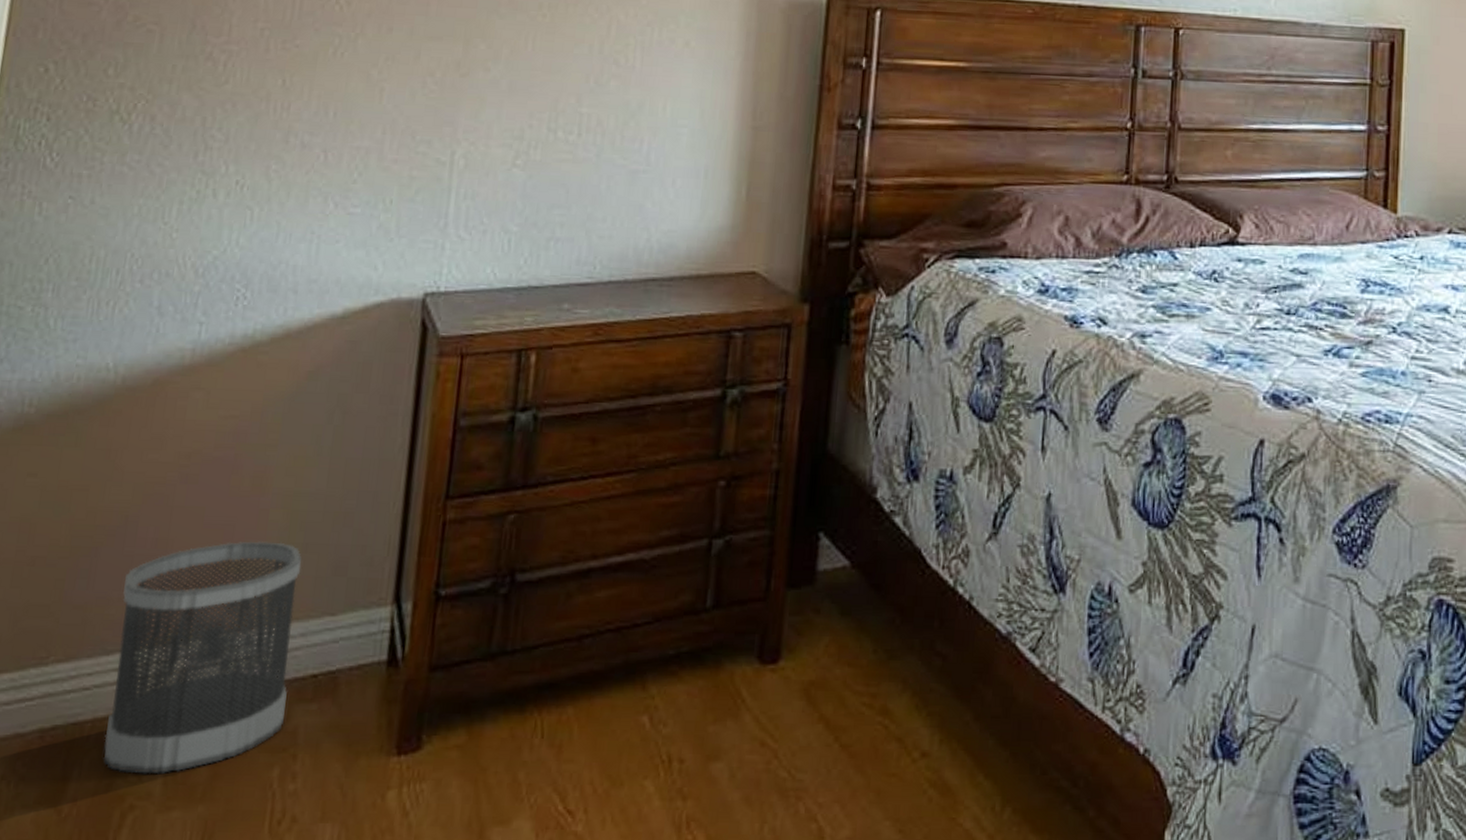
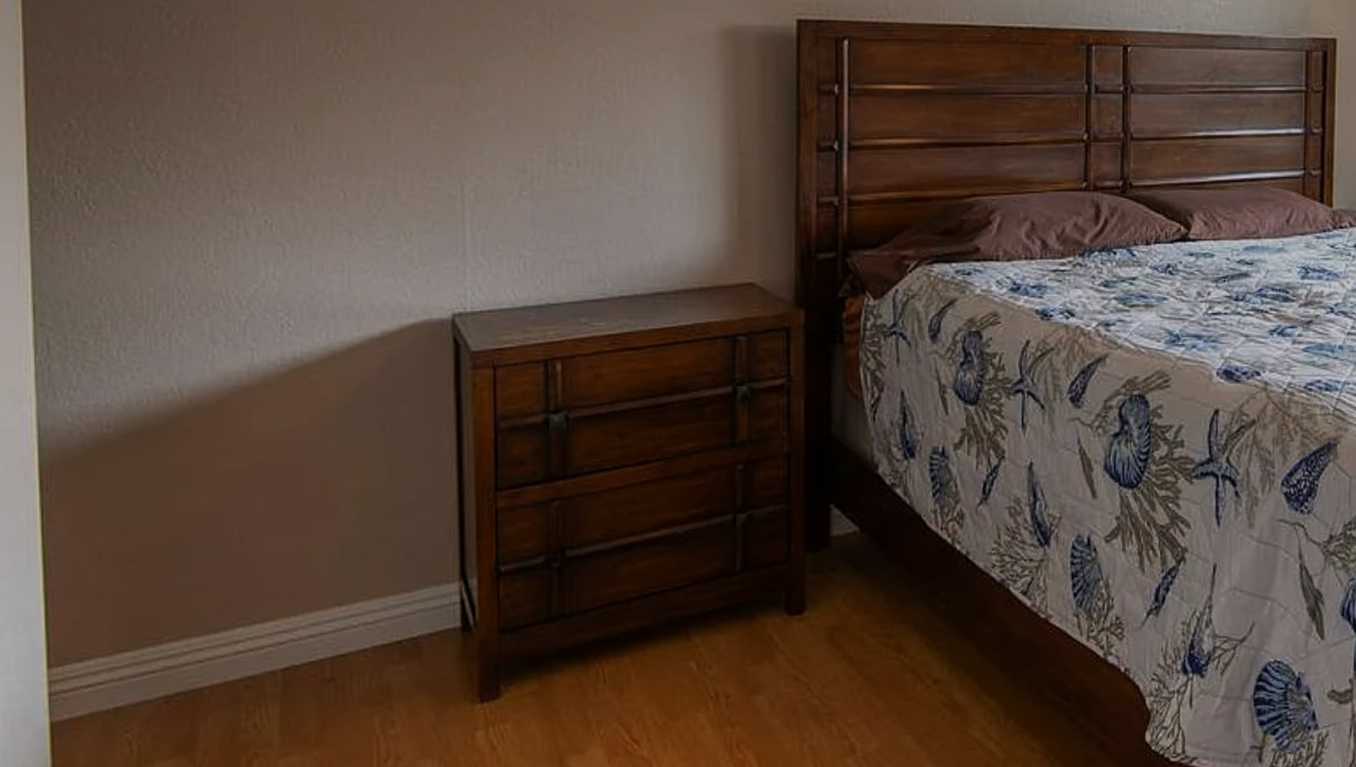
wastebasket: present [103,541,302,775] -> none [219,533,377,728]

